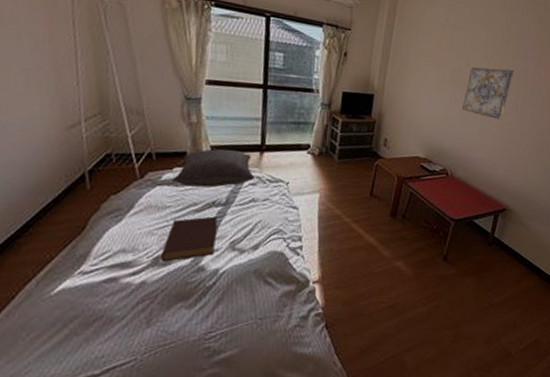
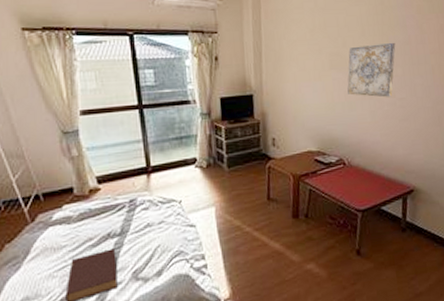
pillow: present [173,149,254,188] -> none [64,177,145,222]

